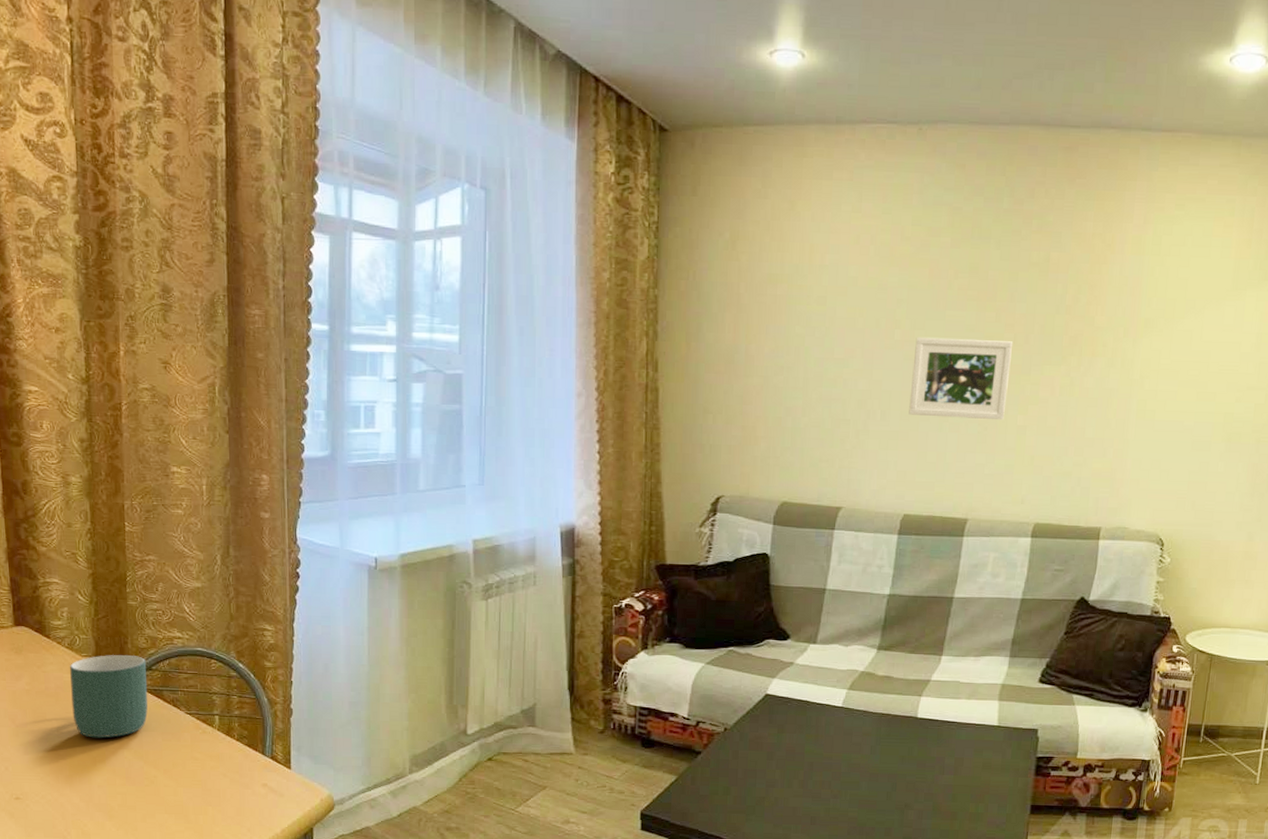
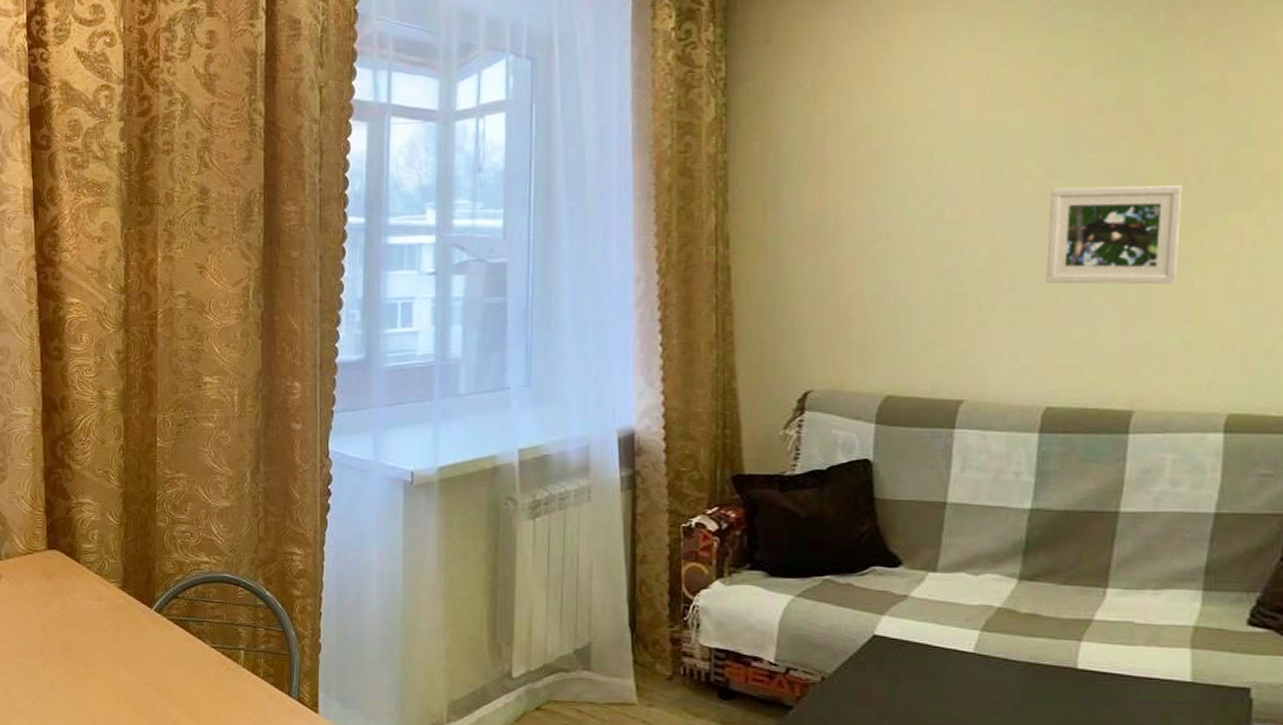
mug: present [70,655,148,738] -> none [98,581,174,673]

